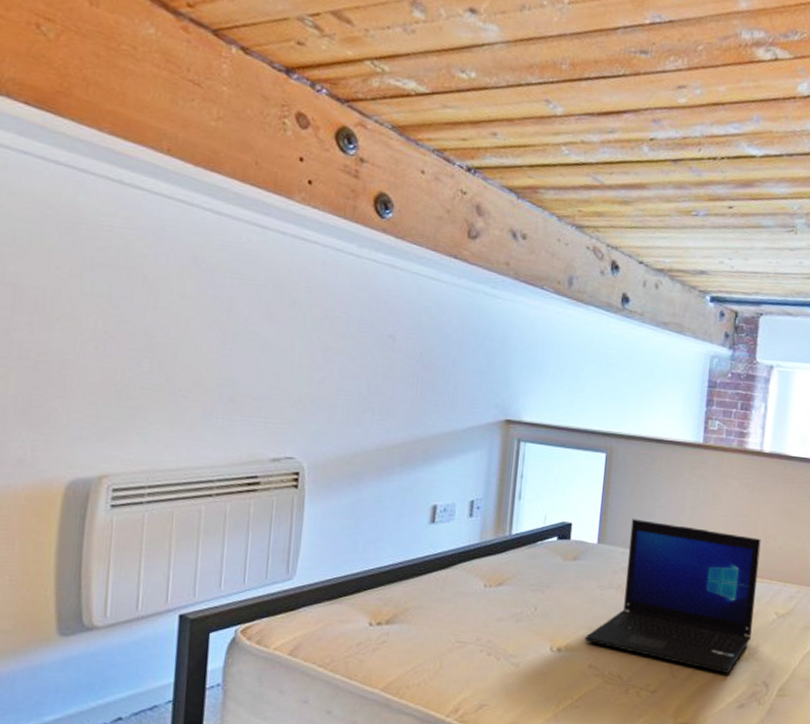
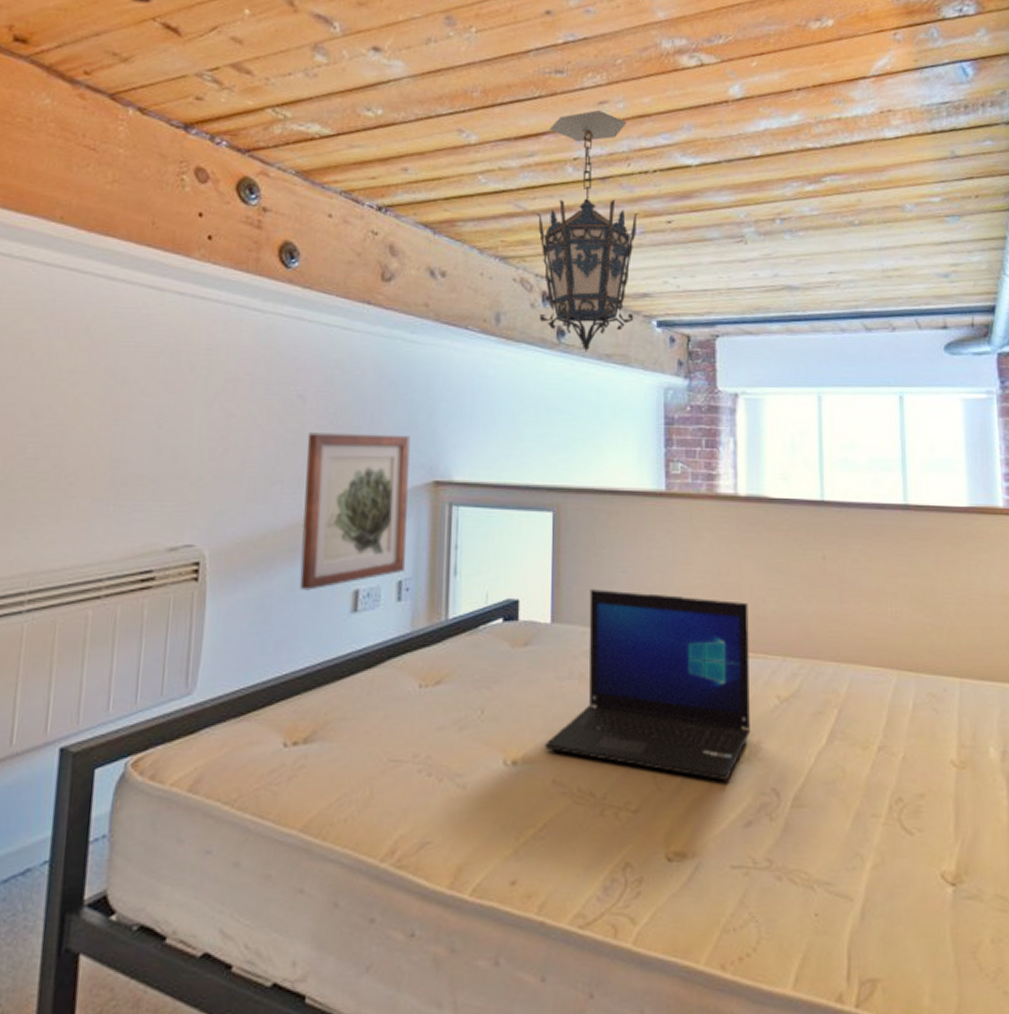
wall art: none [386,369,487,503] -> present [299,432,411,591]
hanging lantern: none [607,93,705,319] -> present [535,109,639,352]

